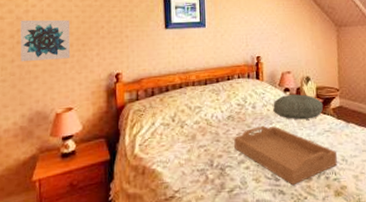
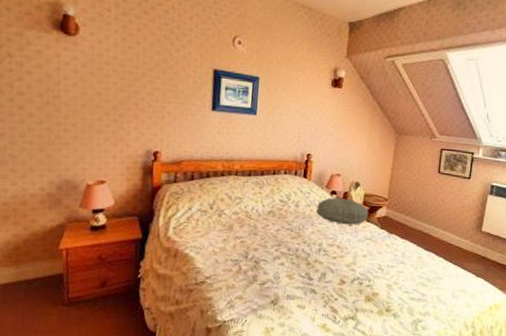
wall art: present [20,19,71,61] -> none [49,78,107,128]
serving tray: present [234,125,337,186] -> none [272,224,374,287]

